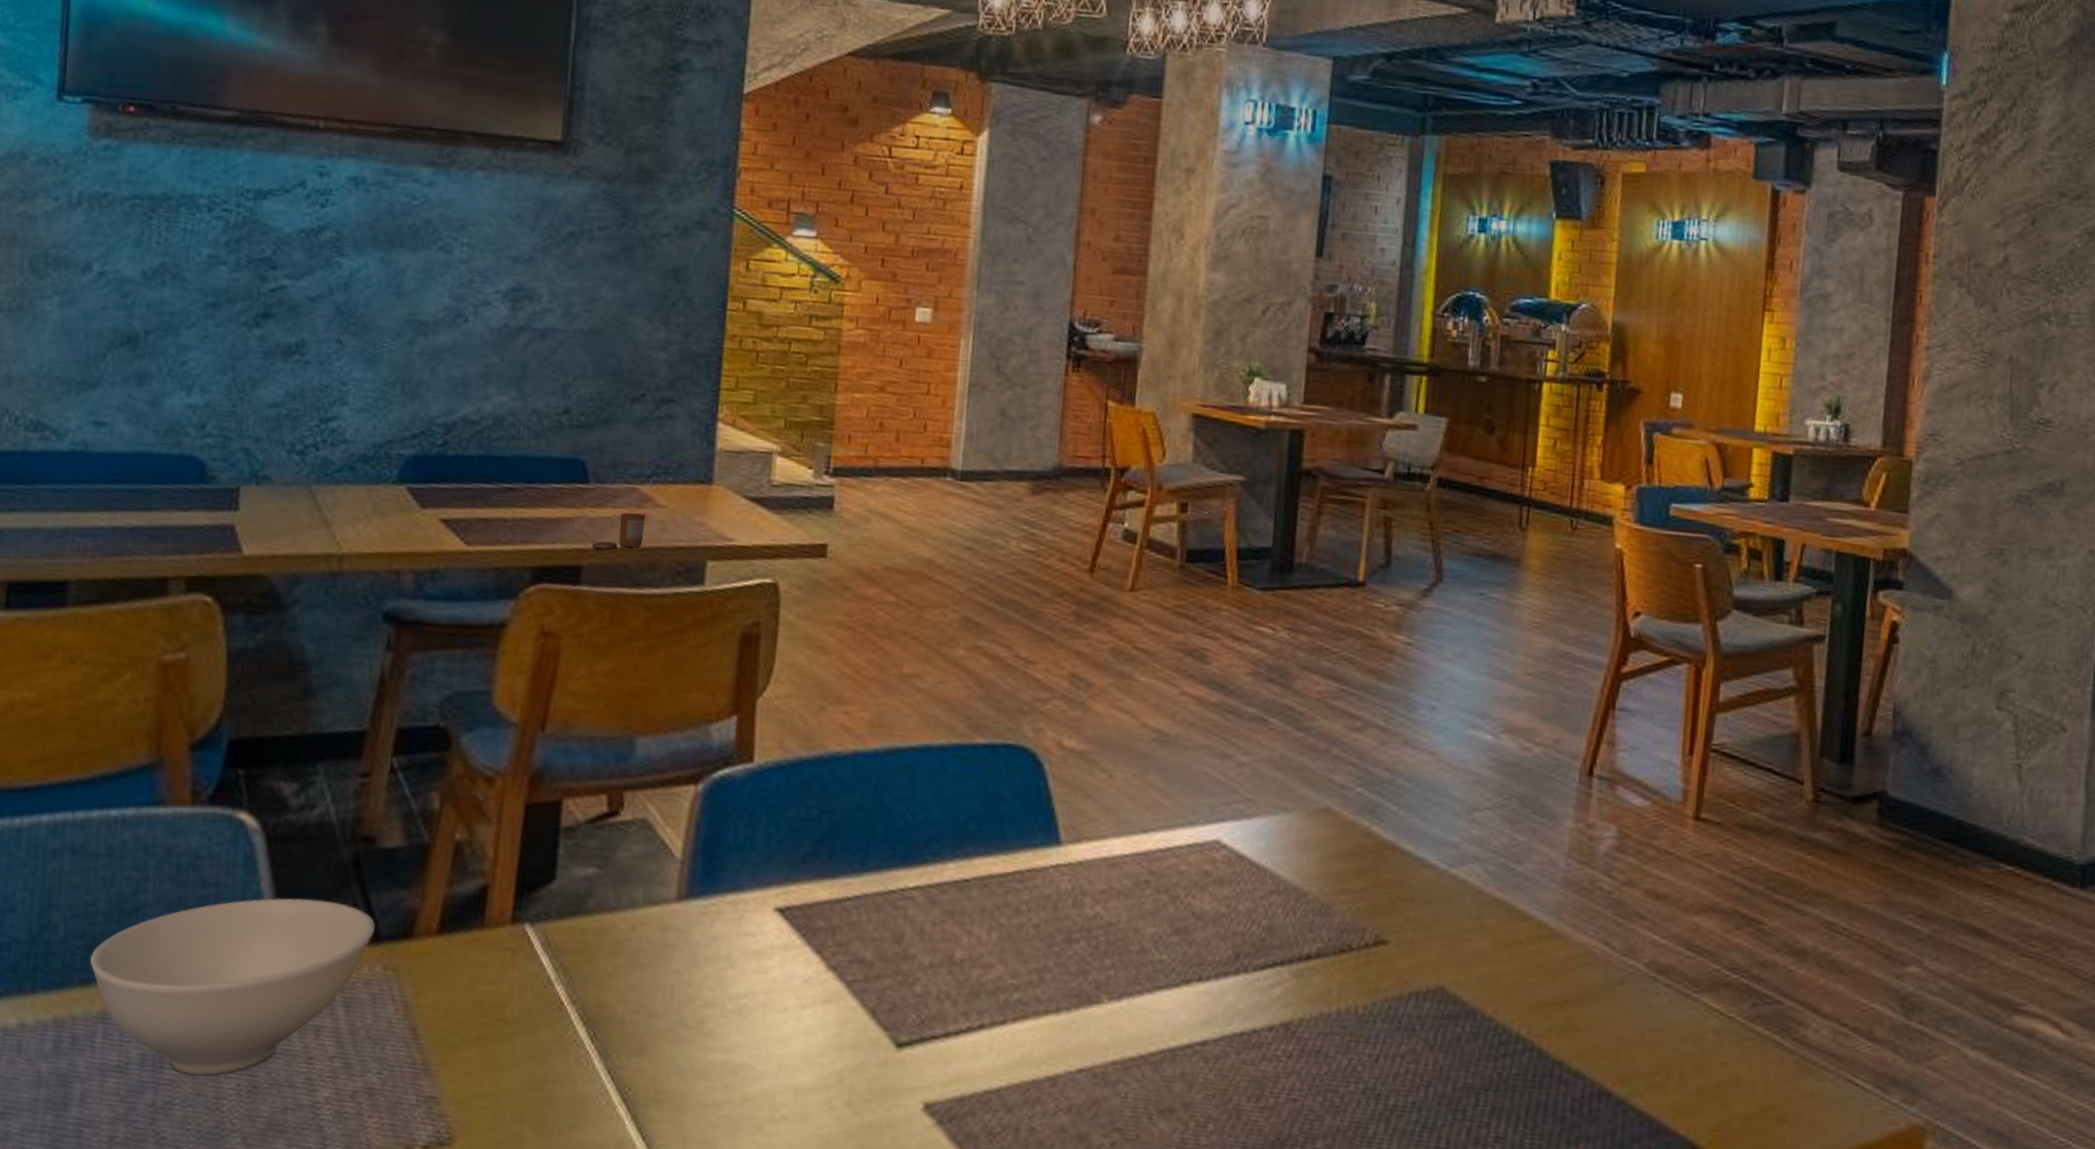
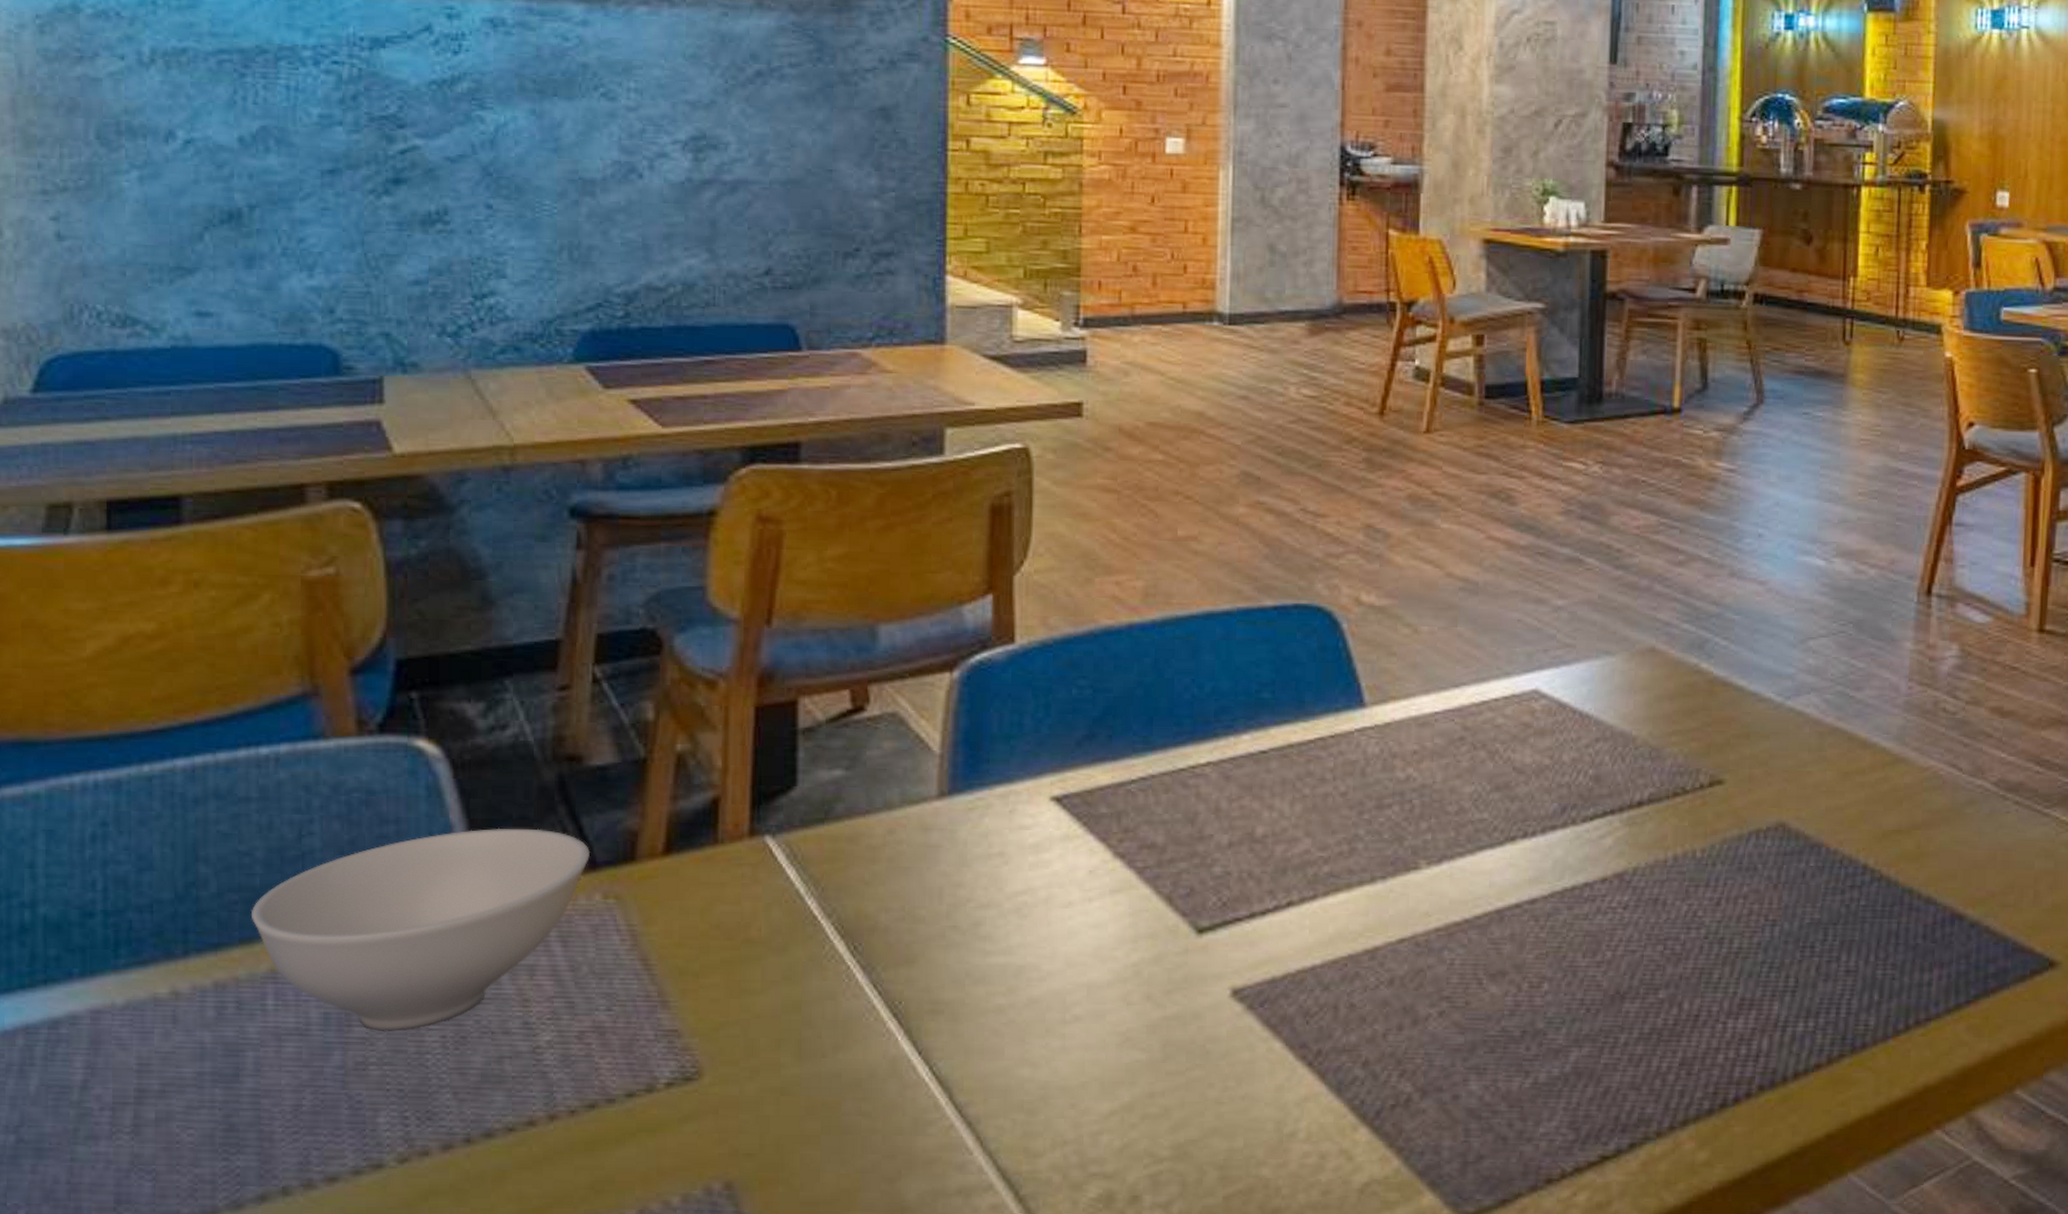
candle: present [592,512,646,550] -> none [810,380,870,422]

